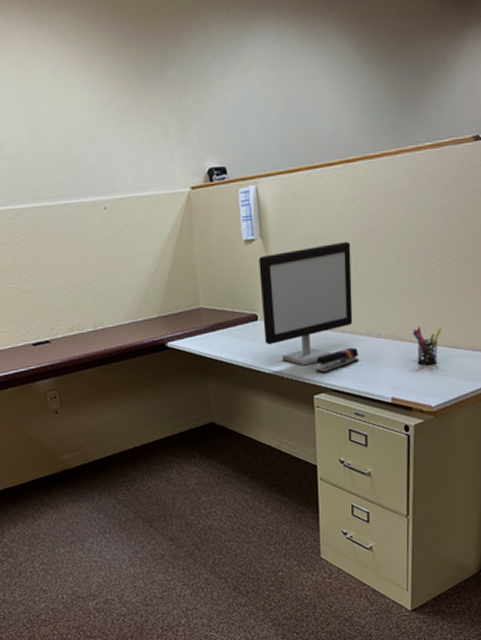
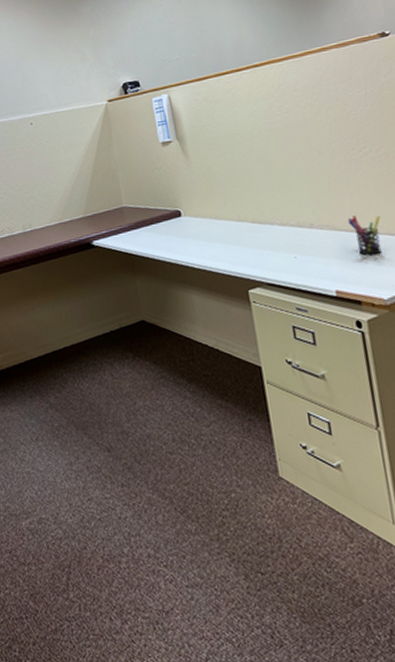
computer monitor: present [258,241,353,365] -> none [177,137,281,259]
stapler: present [316,347,360,374] -> none [246,239,294,268]

